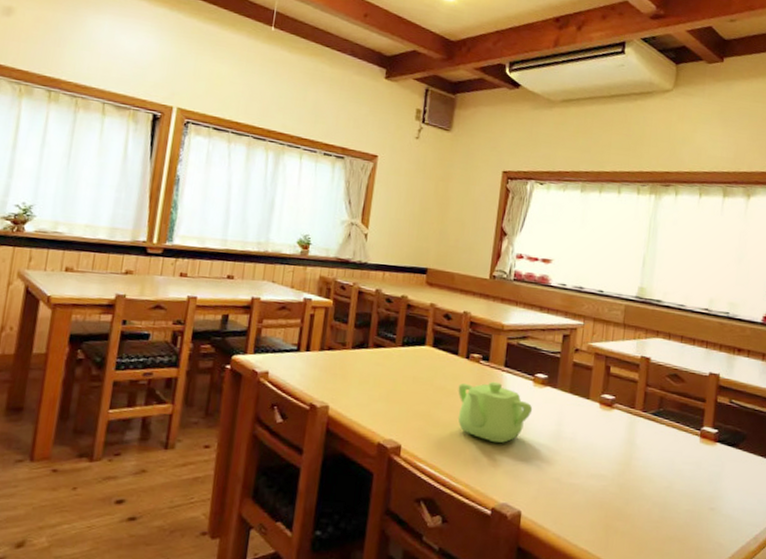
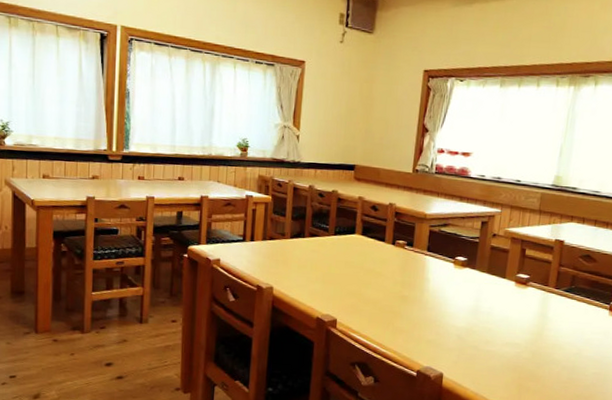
teapot: present [457,381,533,443] -> none [385,264,453,316]

